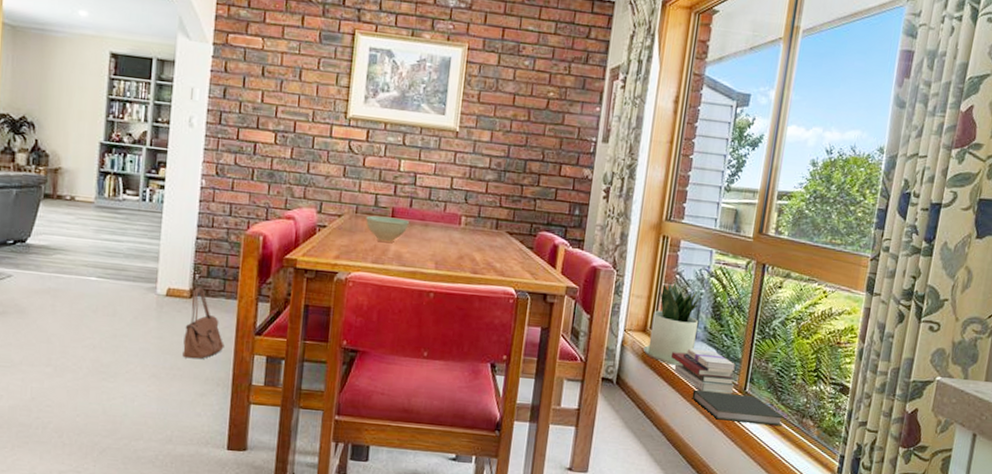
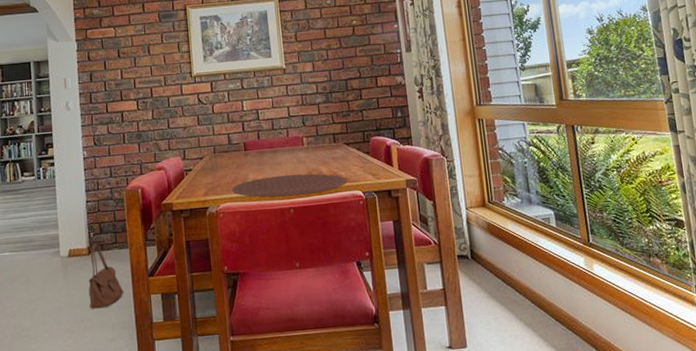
bowl: present [366,215,410,243] -> none [223,150,261,174]
place mat: none [368,251,501,281] -> present [232,173,347,197]
planter: present [643,283,703,366] -> none [487,158,532,232]
books: present [670,348,736,395] -> none [513,211,579,251]
book: present [692,389,784,426] -> none [542,246,632,274]

